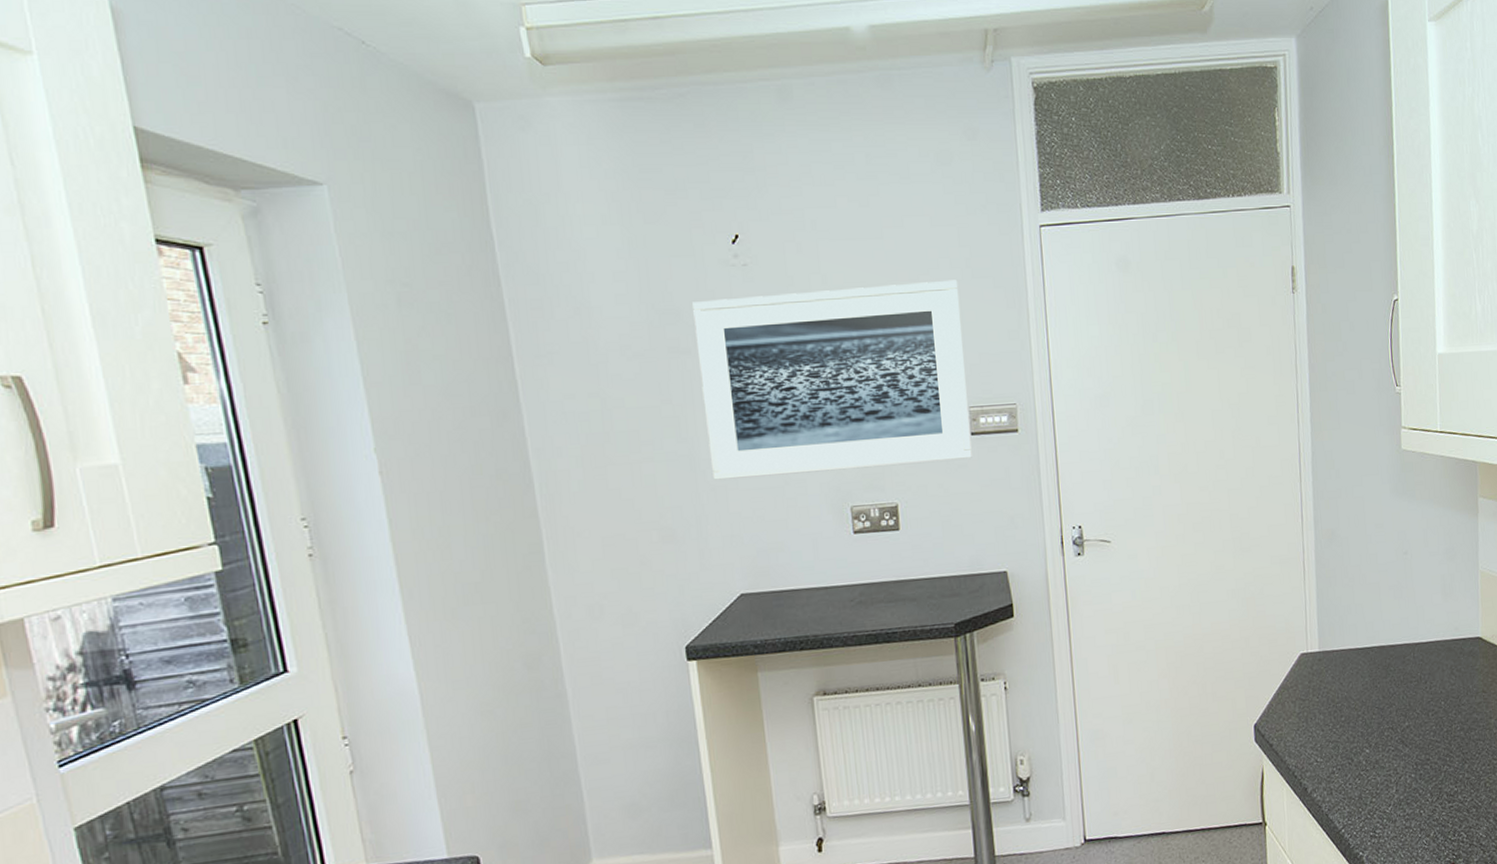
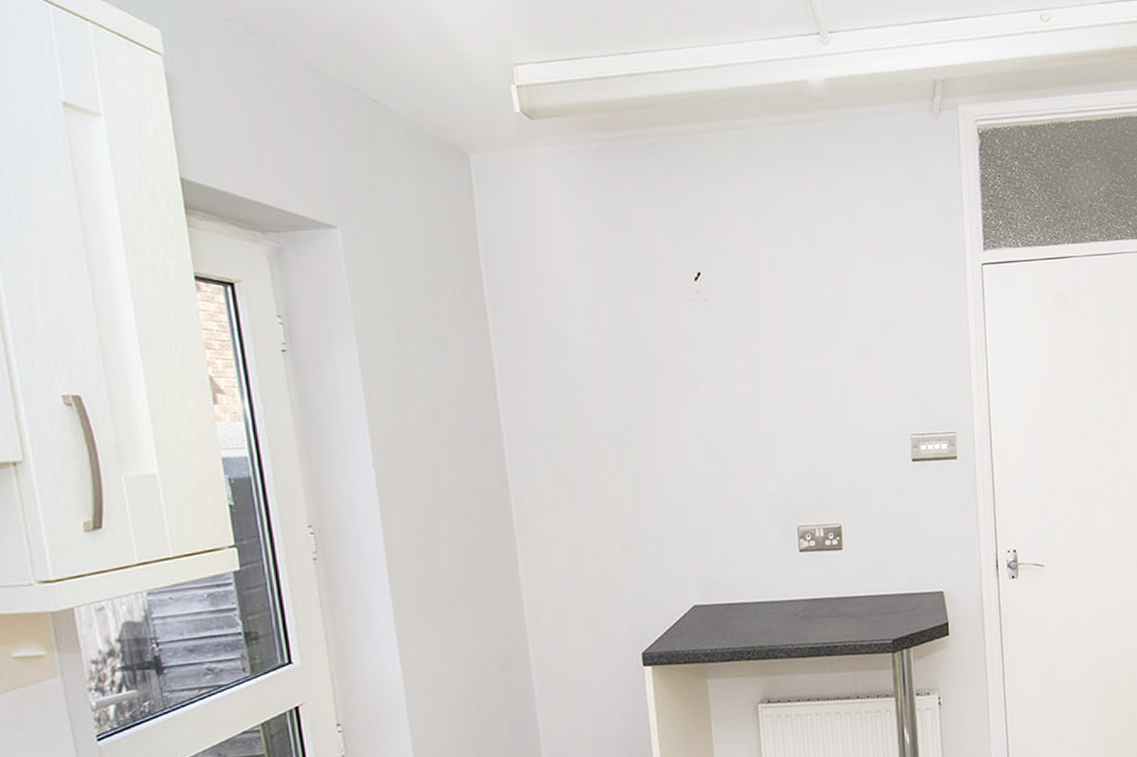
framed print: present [692,279,972,480] -> none [657,314,913,499]

